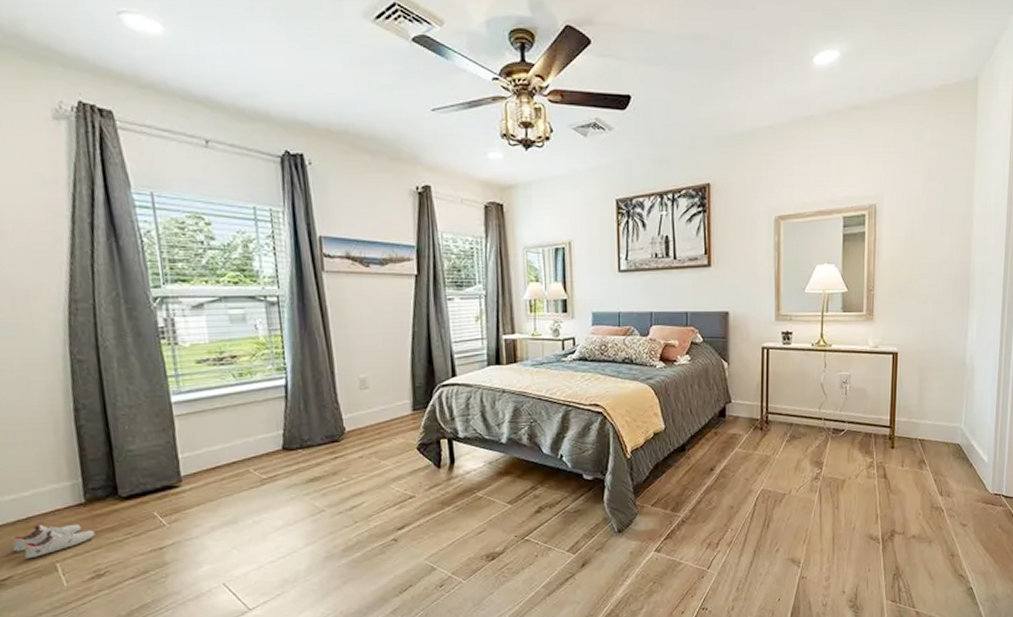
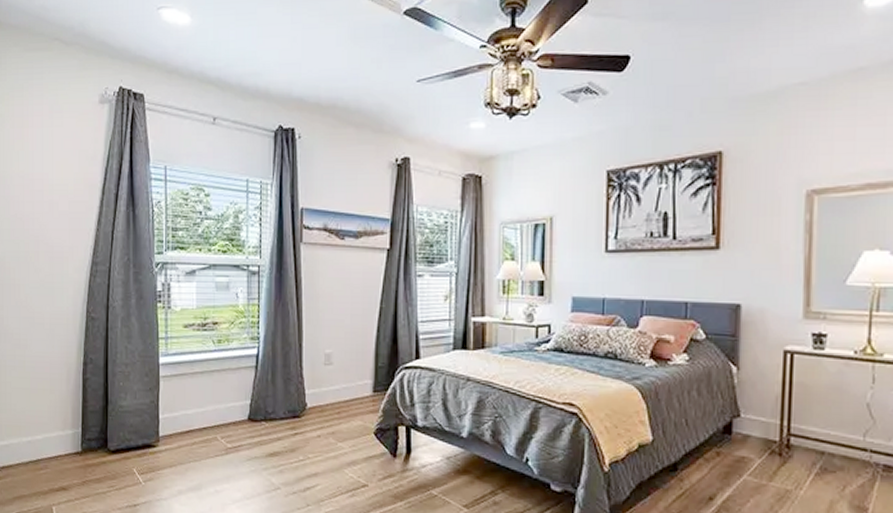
shoe: present [12,524,95,558] -> none [24,467,85,498]

